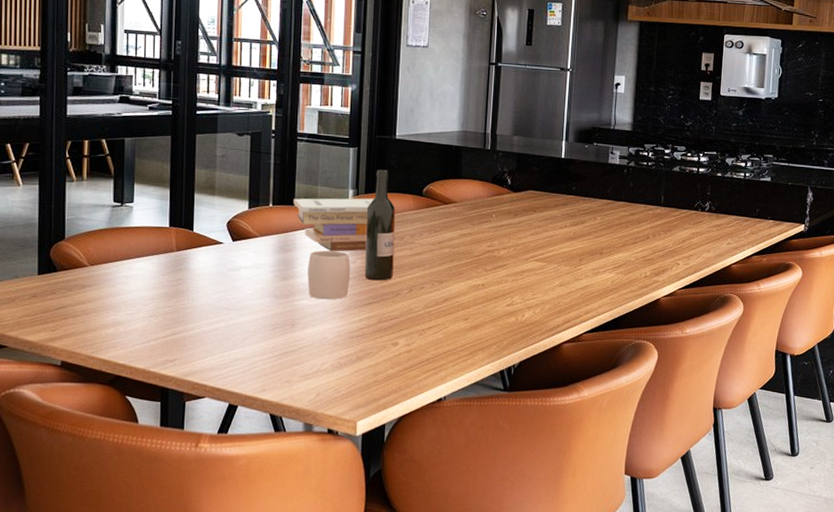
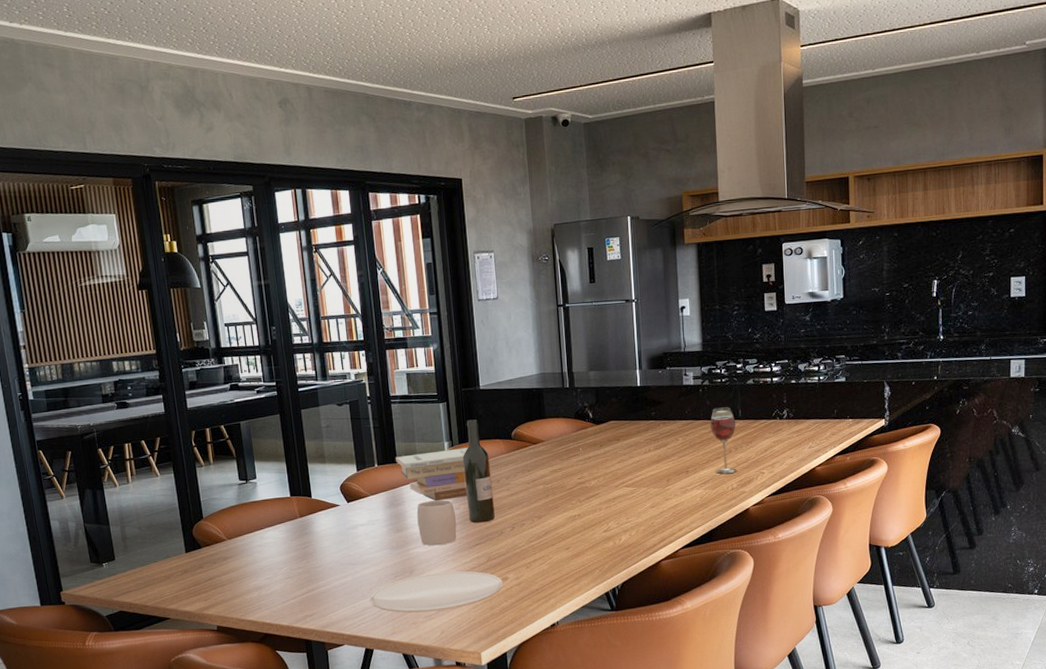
plate: none [242,329,392,372] -> present [369,571,503,613]
wineglass: none [630,191,657,260] -> present [710,407,736,474]

